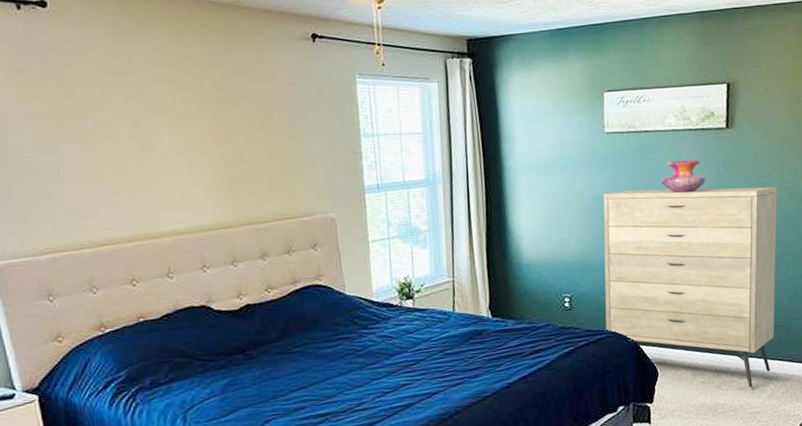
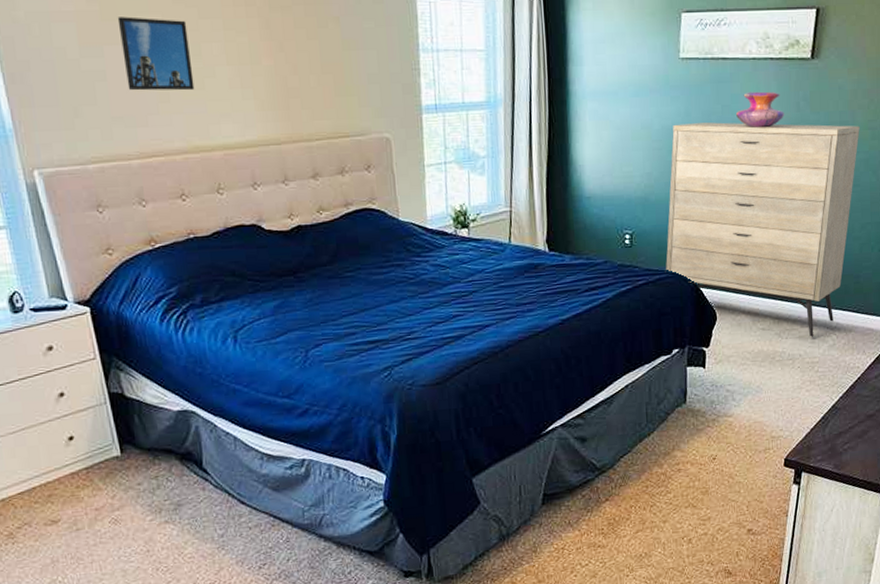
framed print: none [72,116,146,184] -> present [117,16,195,91]

